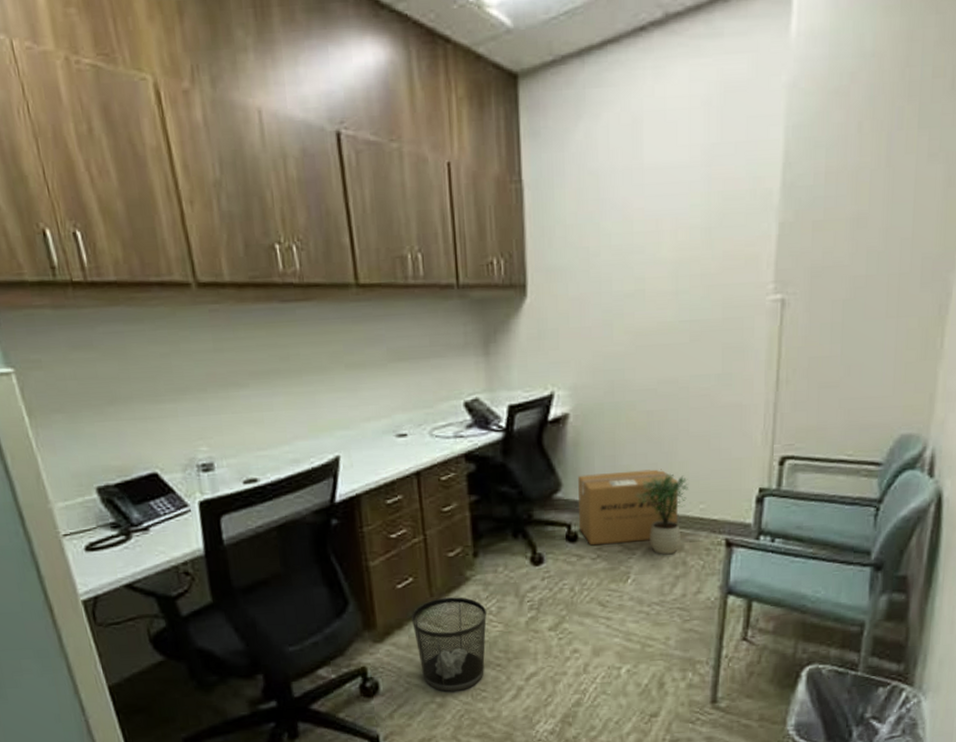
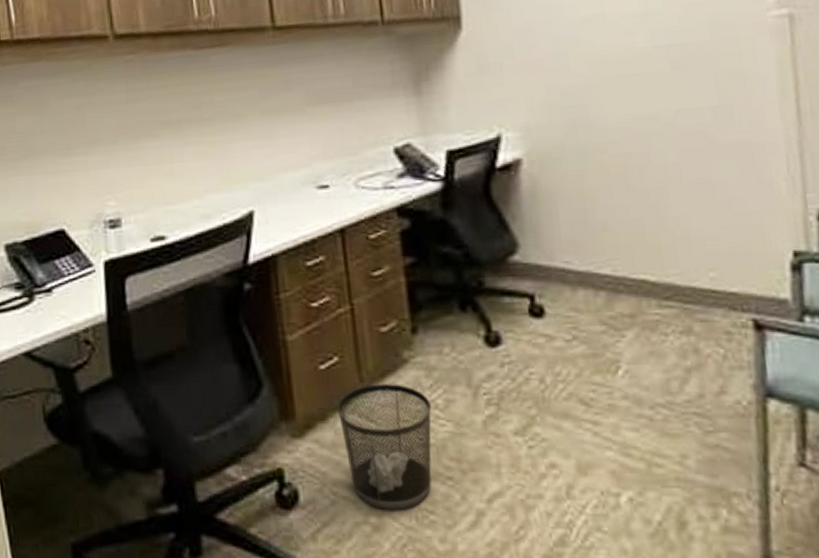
box: present [578,469,679,546] -> none [539,225,681,323]
potted plant: present [635,473,689,555] -> none [616,231,692,339]

